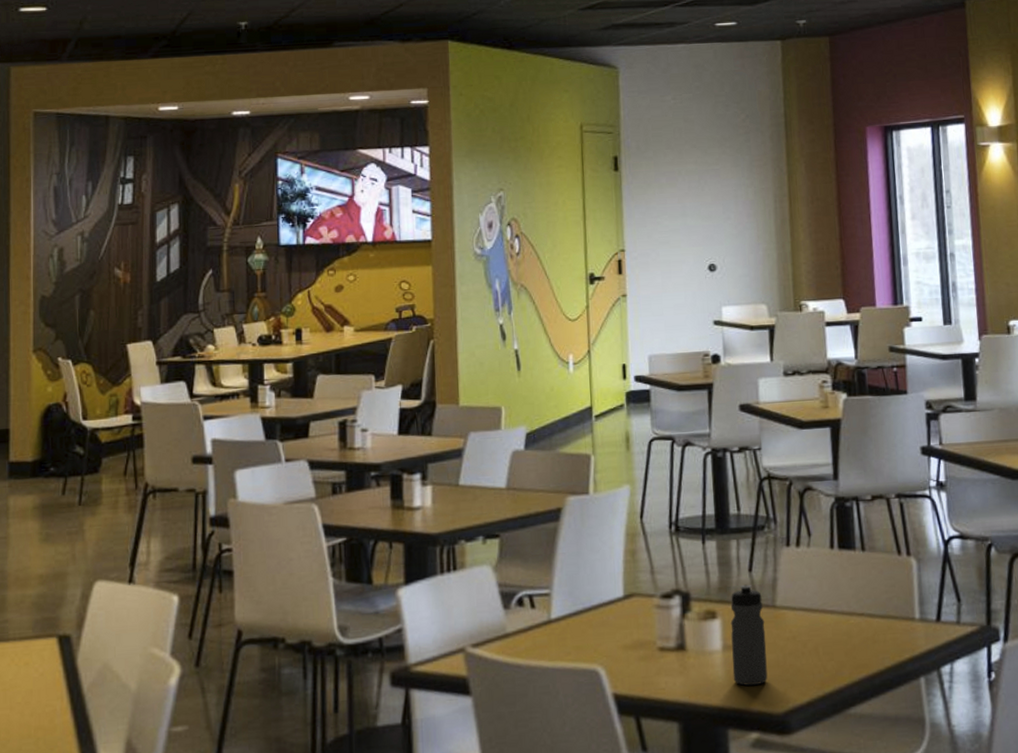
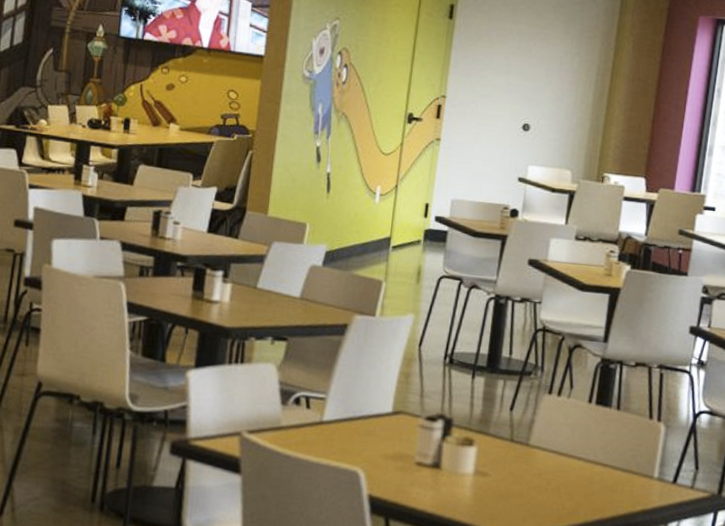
water bottle: present [730,584,768,686] -> none [479,420,518,510]

